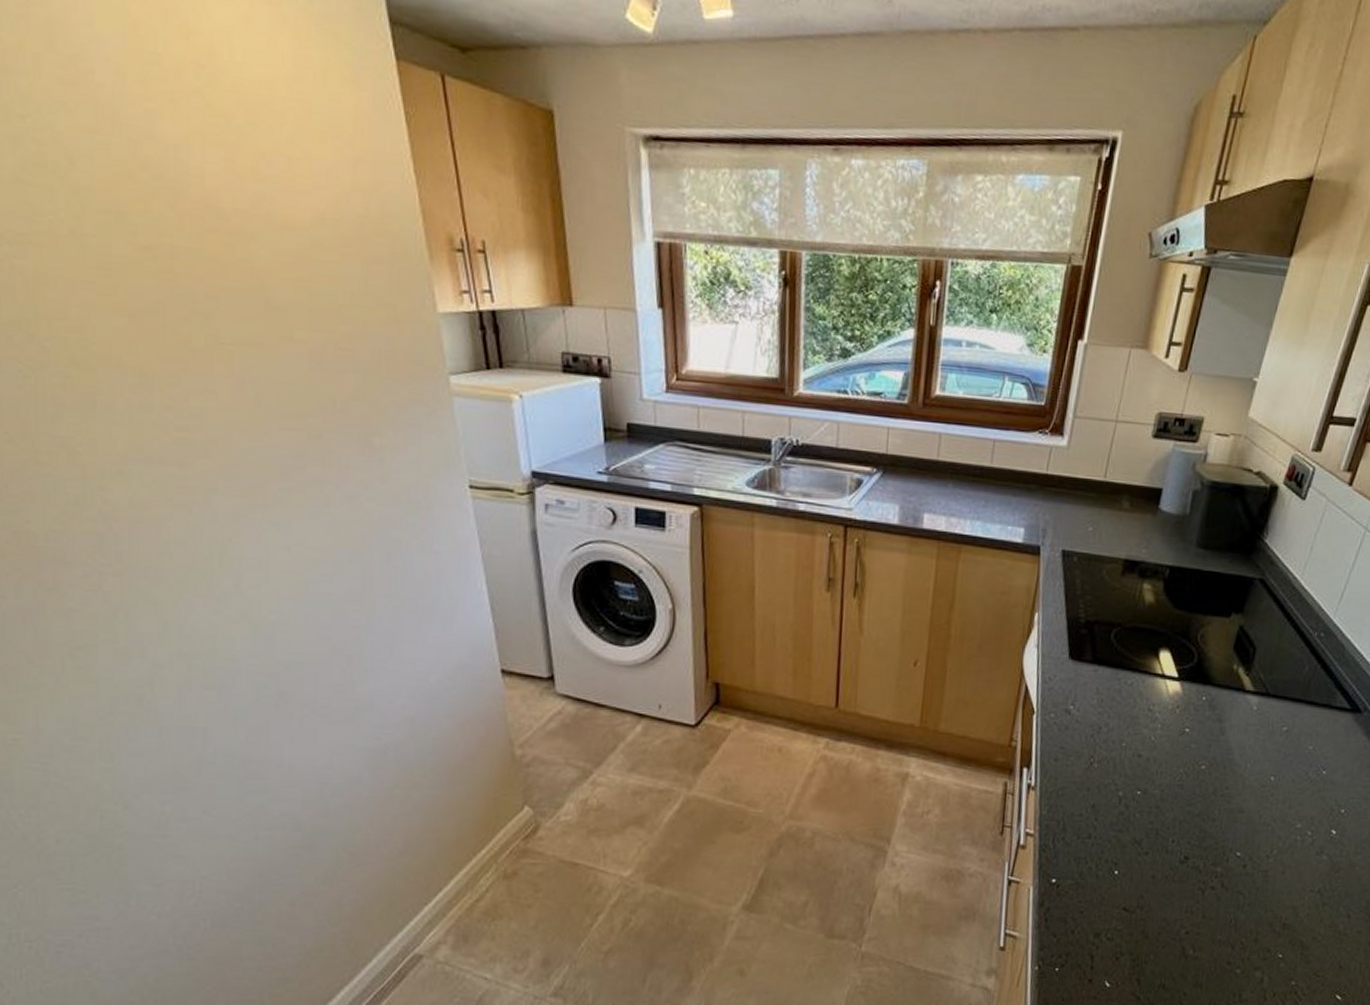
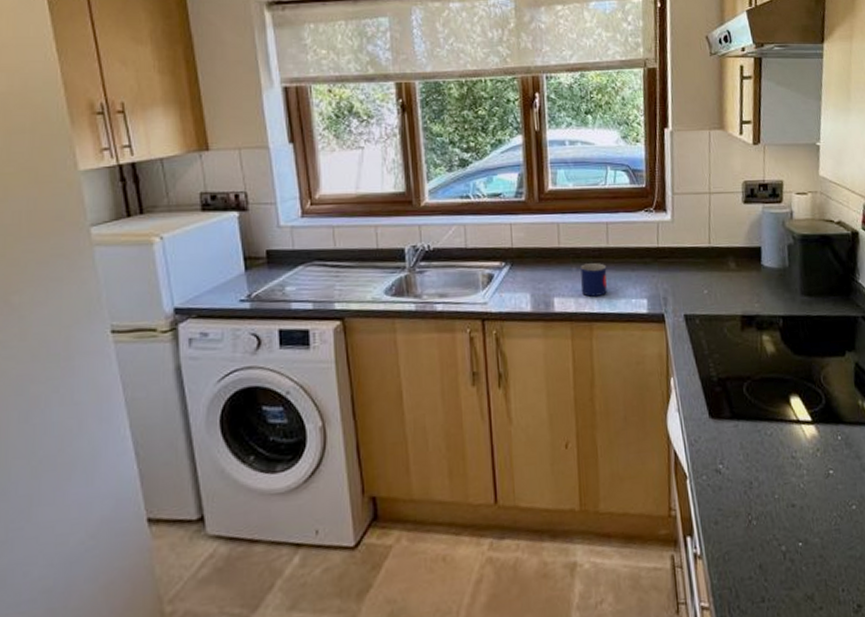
mug: none [954,481,986,518] -> present [580,263,607,297]

